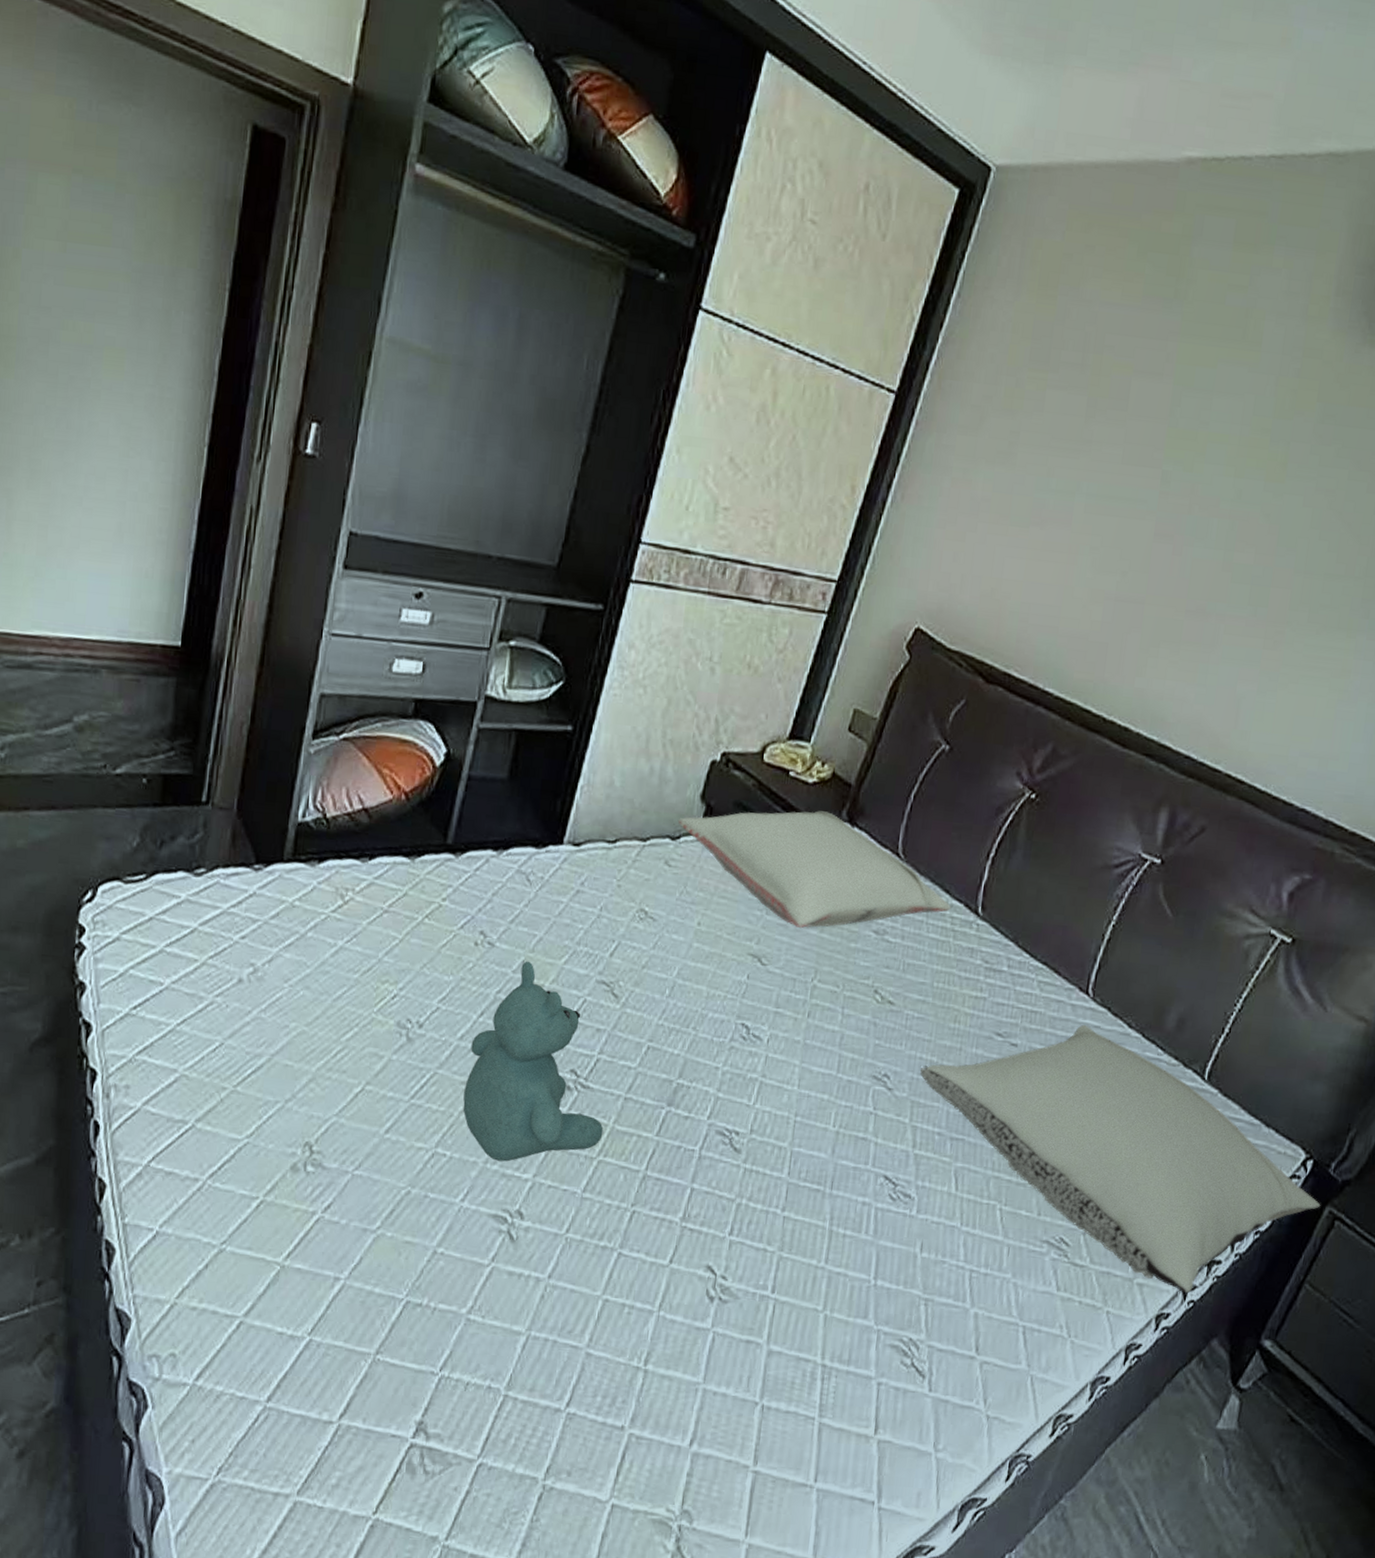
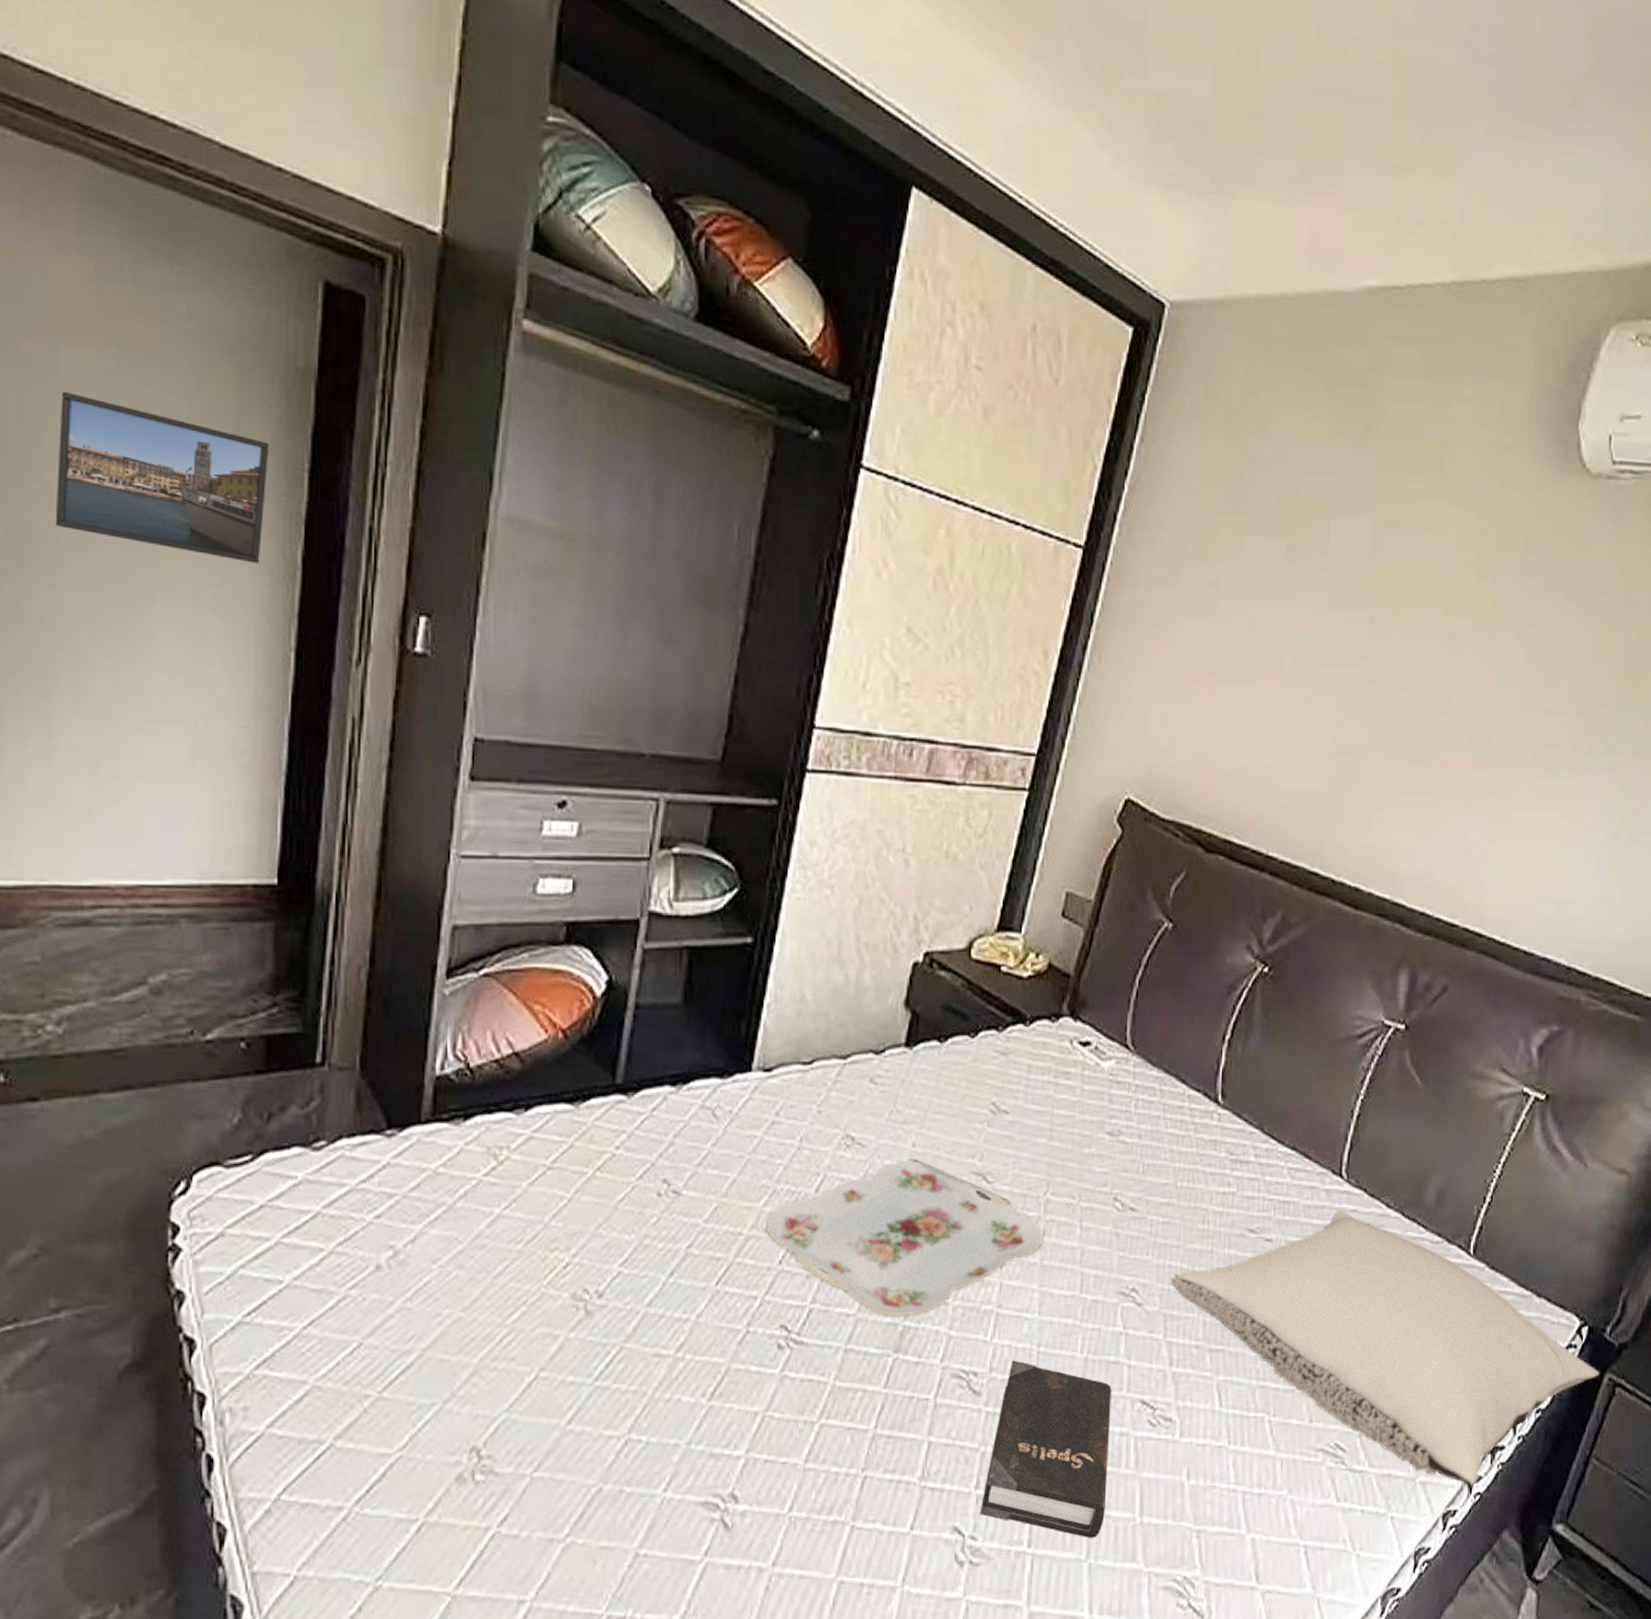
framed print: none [24,212,199,369] -> present [55,391,270,564]
stuffed bear: present [463,961,603,1162] -> none [657,1207,823,1440]
serving tray: none [565,937,809,1075] -> present [766,1160,1044,1317]
pillow: present [677,811,952,929] -> none [880,1007,1190,1139]
hardback book: none [731,1125,859,1293] -> present [980,1360,1112,1538]

